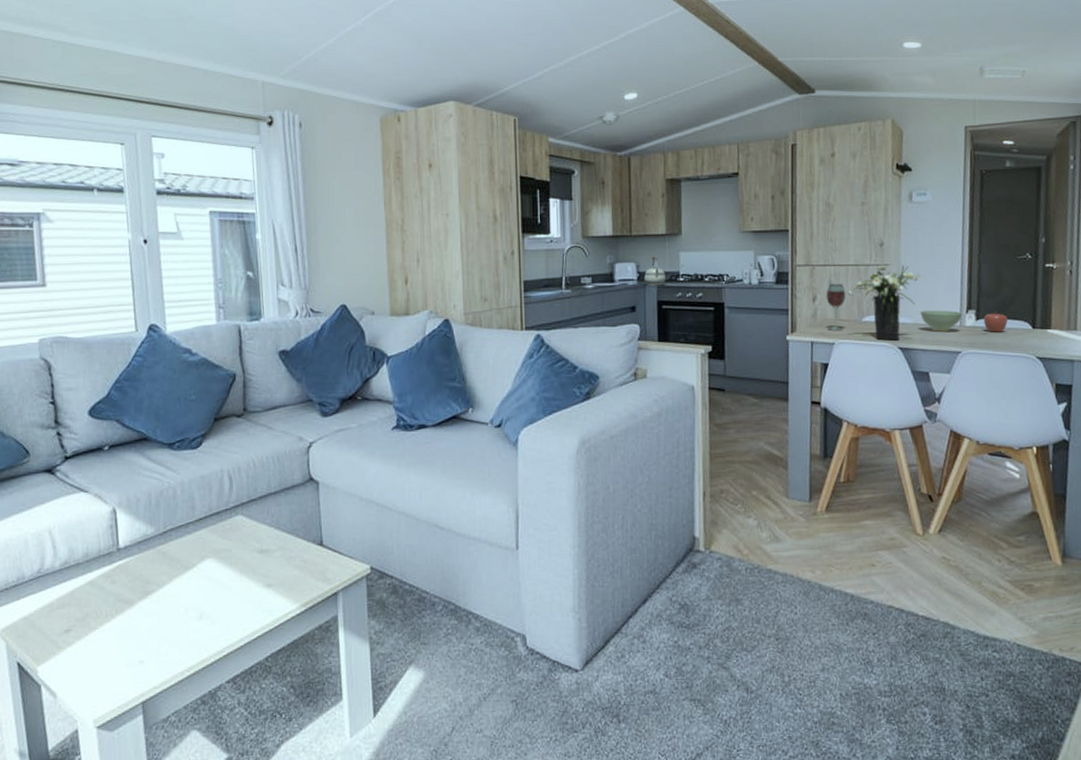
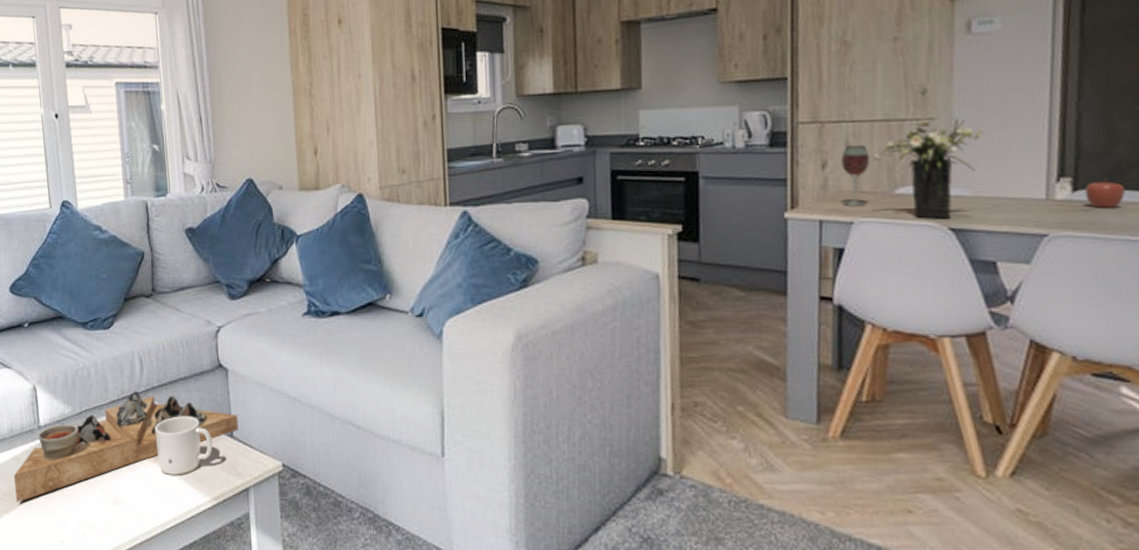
decorative tray: none [88,507,328,627] -> present [13,391,238,502]
mug: none [243,528,303,586] -> present [154,416,213,475]
kettle: present [643,256,667,286] -> none [593,116,622,153]
bowl: present [920,310,963,332] -> none [983,178,1051,207]

